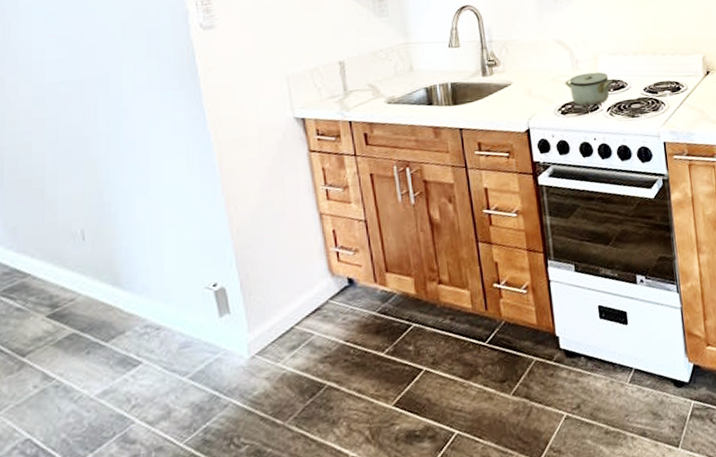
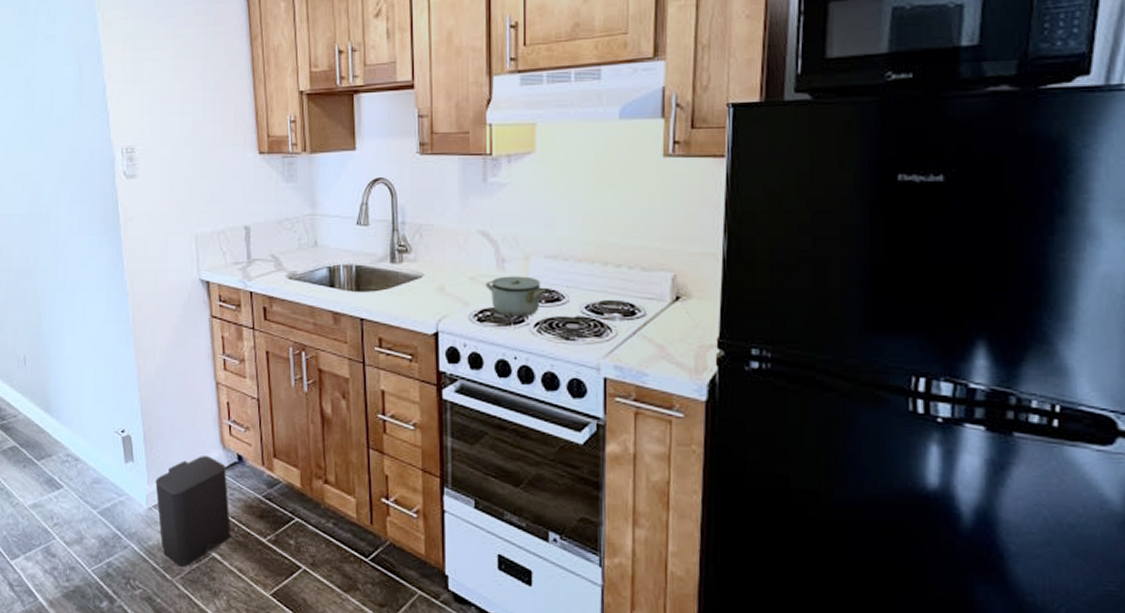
pedal bin: none [257,287,346,408] -> present [155,456,231,567]

